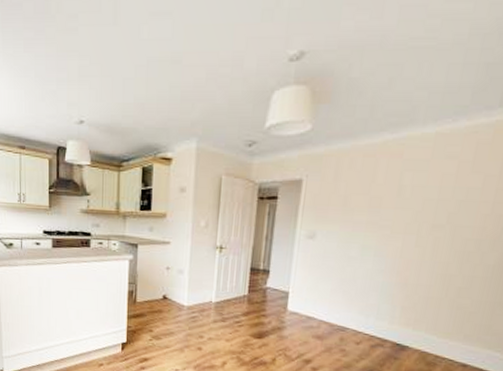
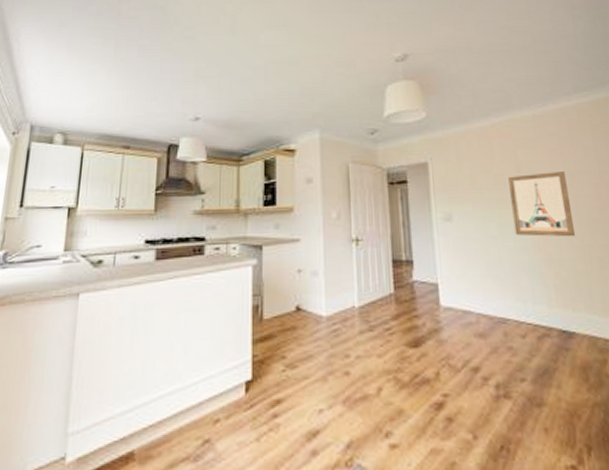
wall art: none [376,198,453,266] -> present [508,172,576,237]

